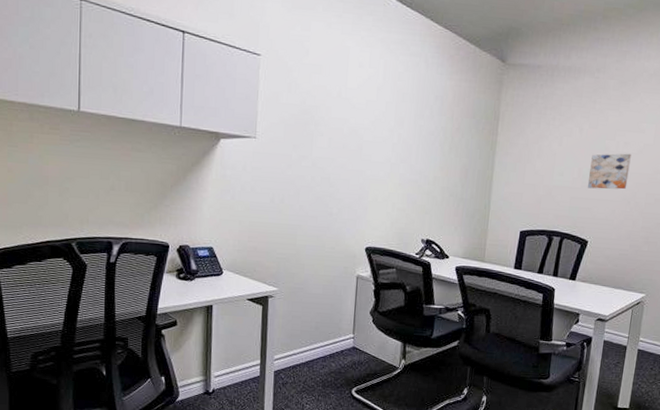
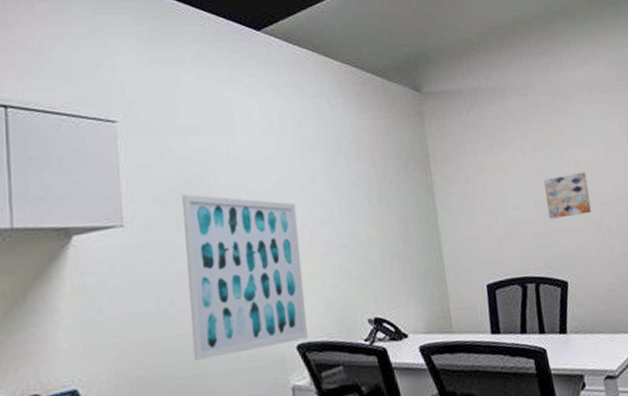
wall art: none [292,121,384,245] -> present [182,194,308,360]

